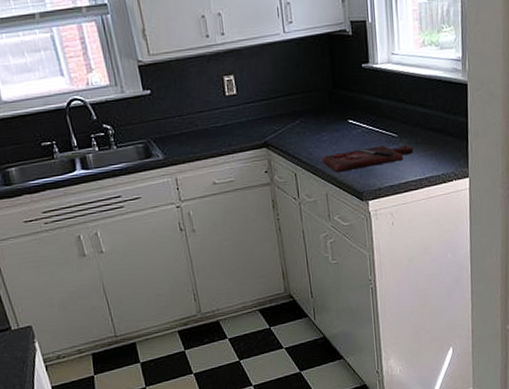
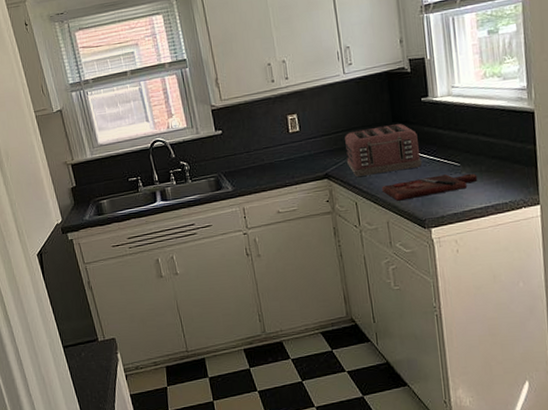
toaster: none [284,90,361,147] -> present [345,123,422,178]

